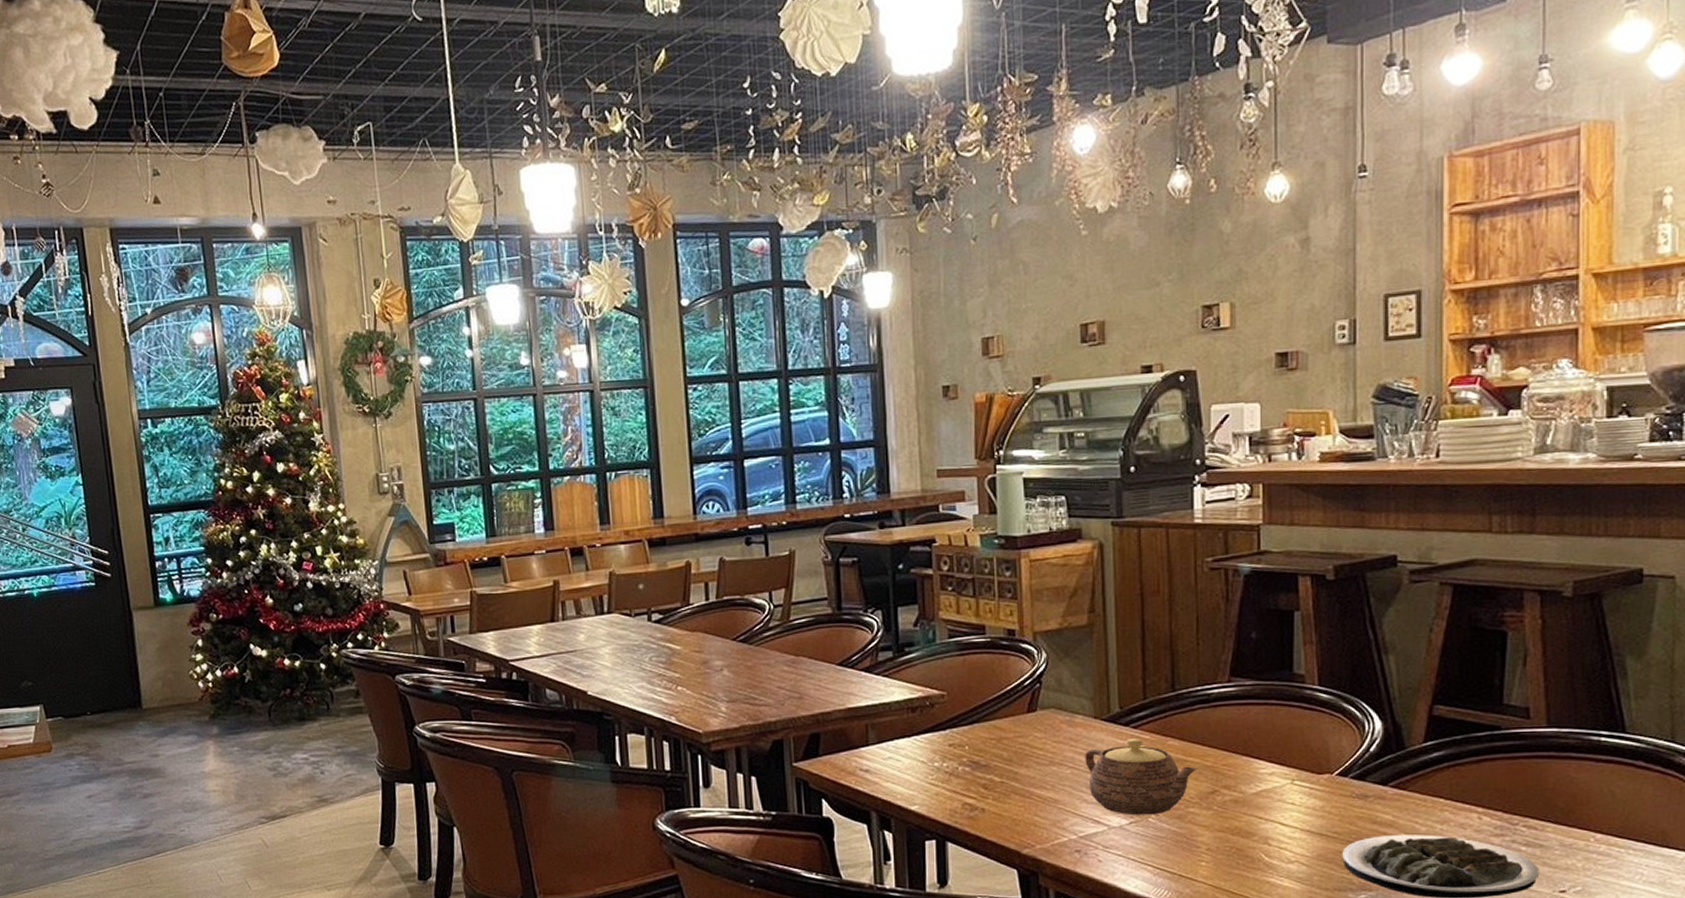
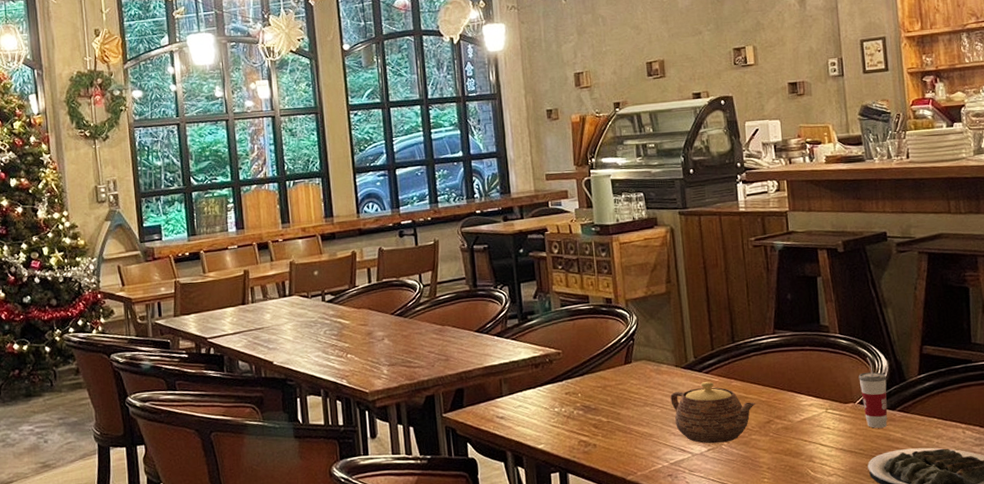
cup: none [1340,717,1380,807] -> present [858,357,888,428]

